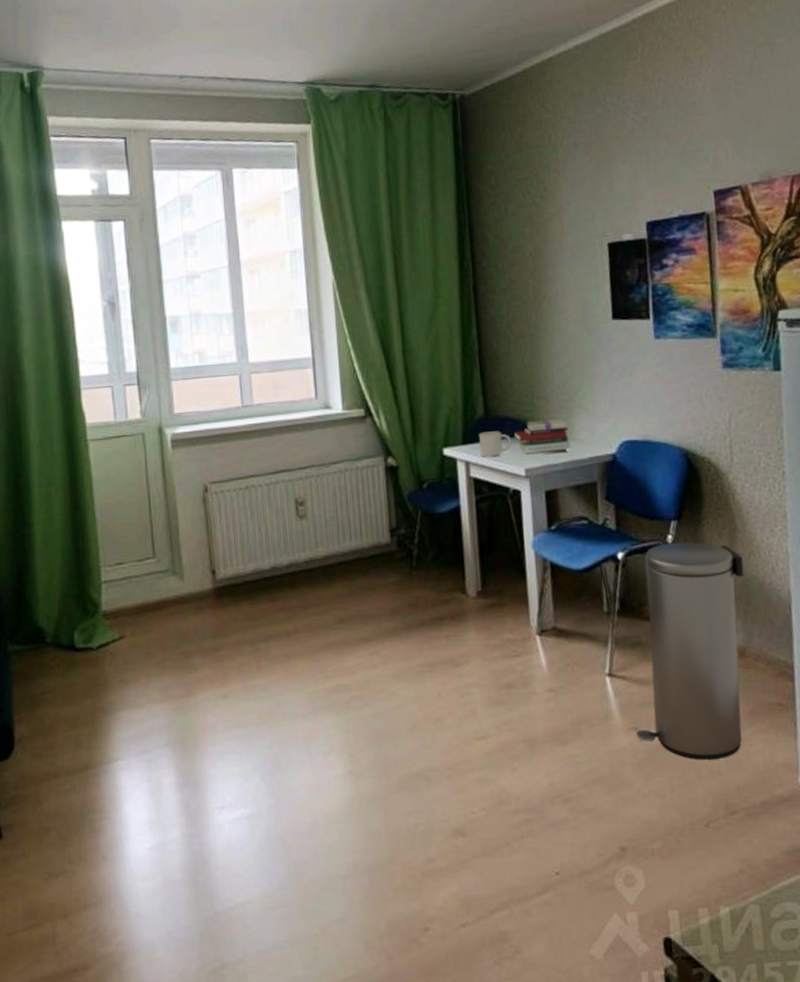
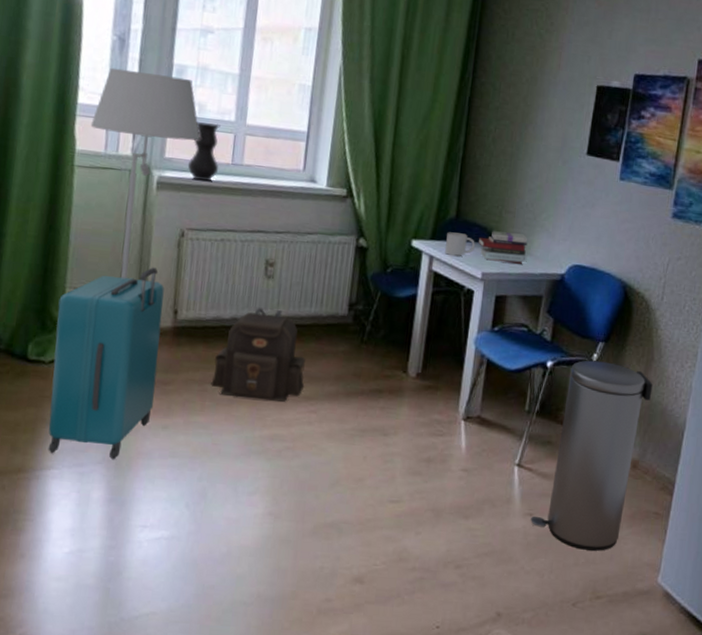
floor lamp: none [96,328,205,548] -> present [90,67,200,279]
suitcase: none [96,529,209,744] -> present [48,267,164,460]
vase: none [198,368,230,430] -> present [187,122,221,182]
backpack: none [261,549,361,652] -> present [211,307,306,402]

